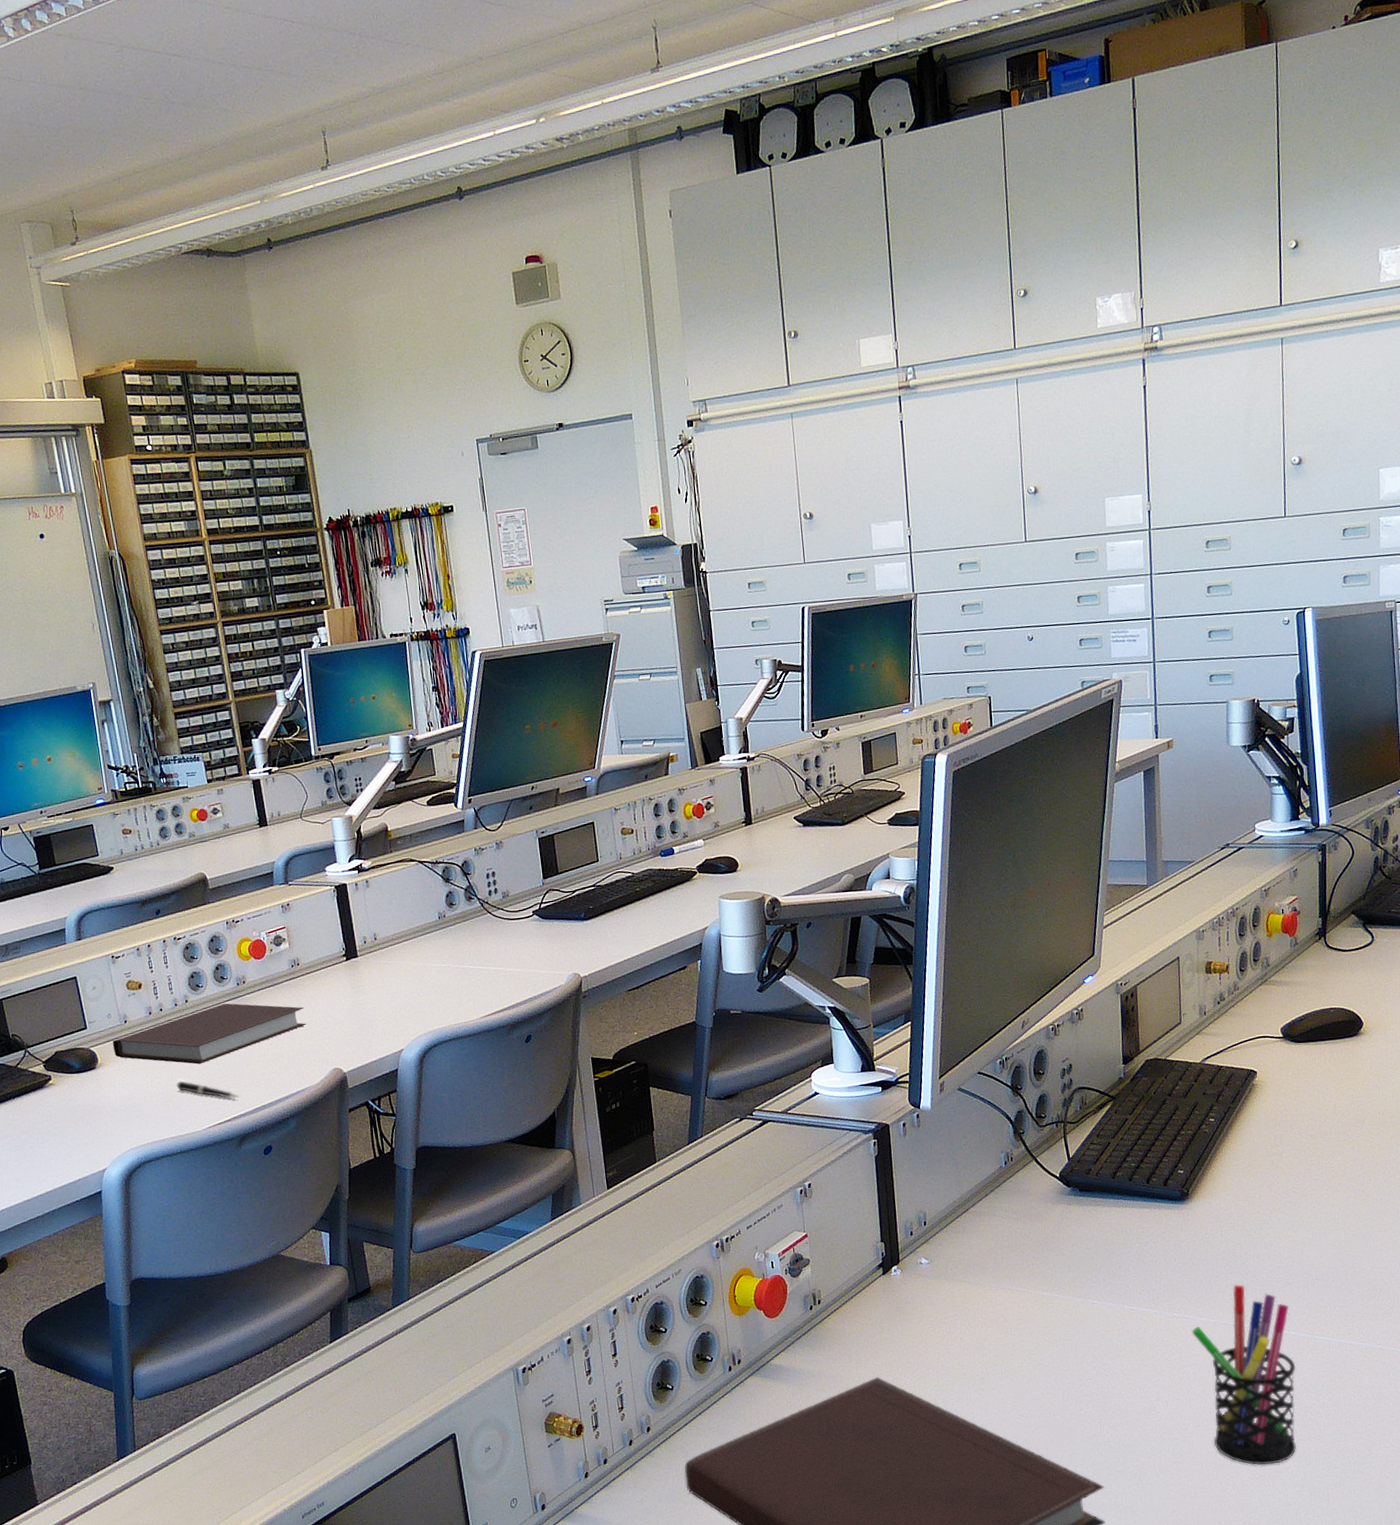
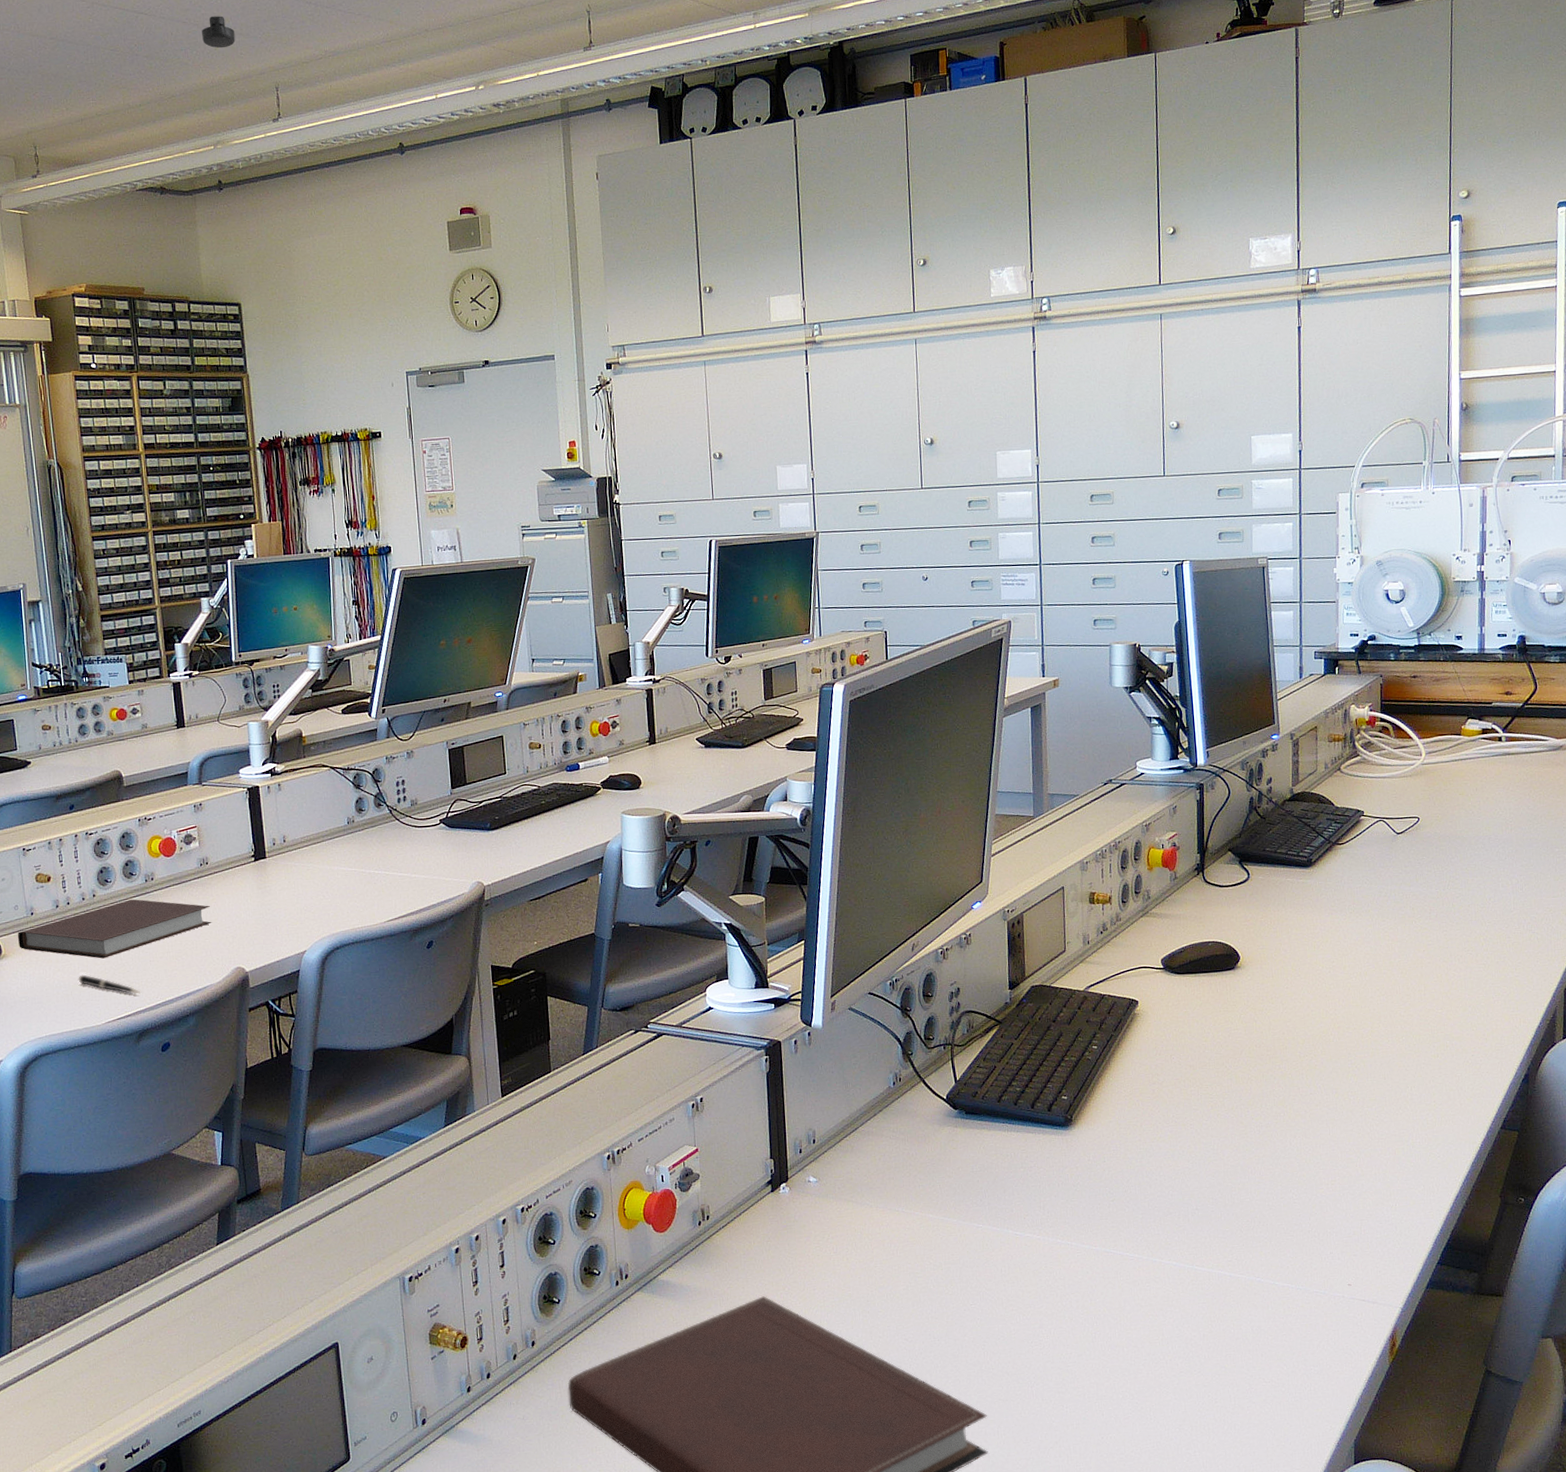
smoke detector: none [240,53,277,91] -> present [202,16,236,49]
pen holder: present [1191,1284,1296,1465] -> none [1074,1212,1177,1397]

